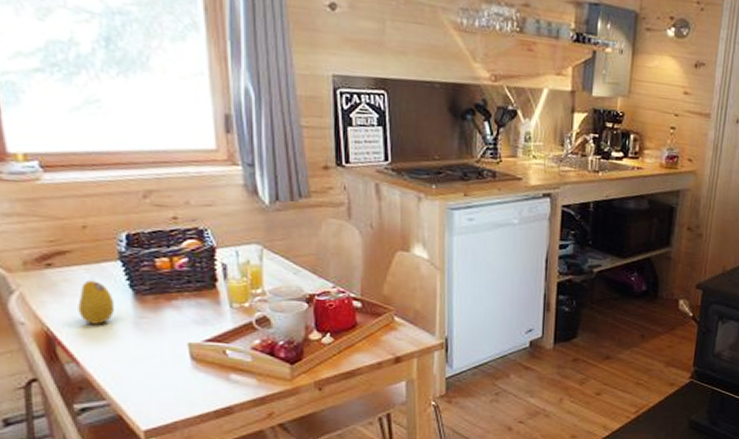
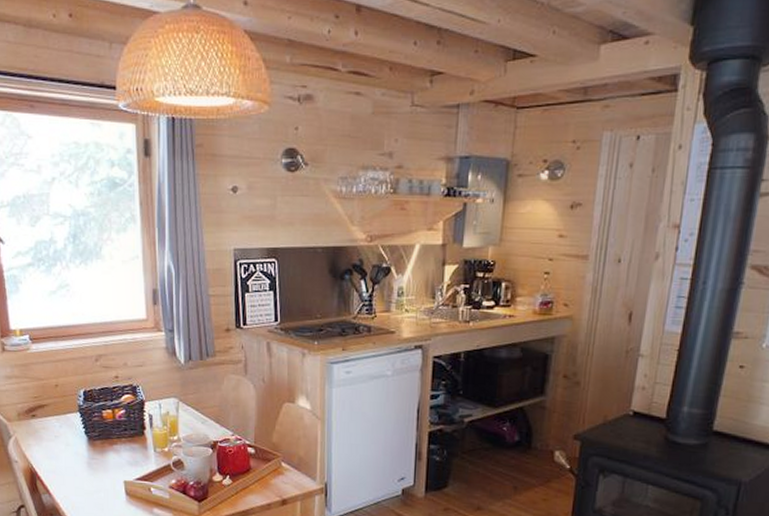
fruit: present [78,280,115,324] -> none [51,428,75,464]

